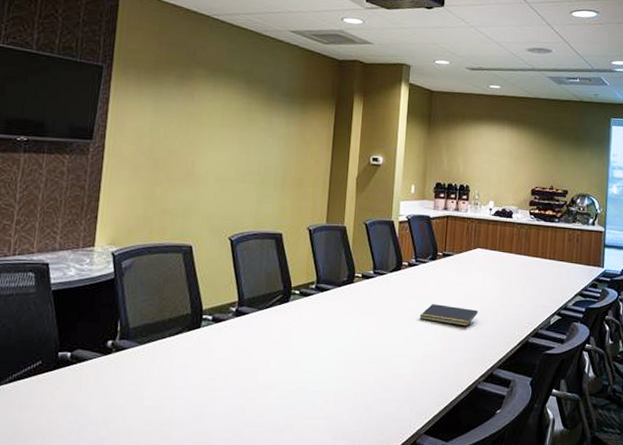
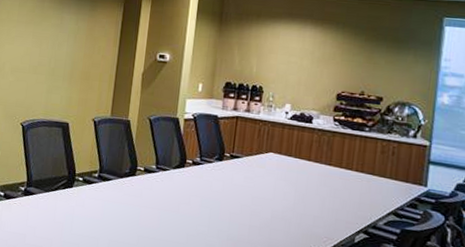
notepad: present [419,304,478,327] -> none [202,205,268,233]

